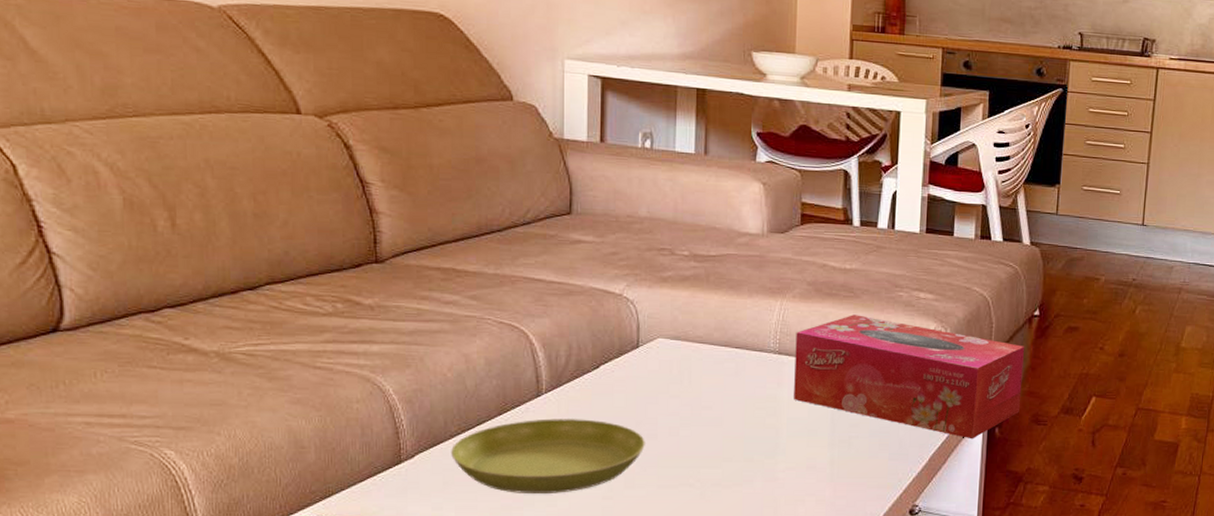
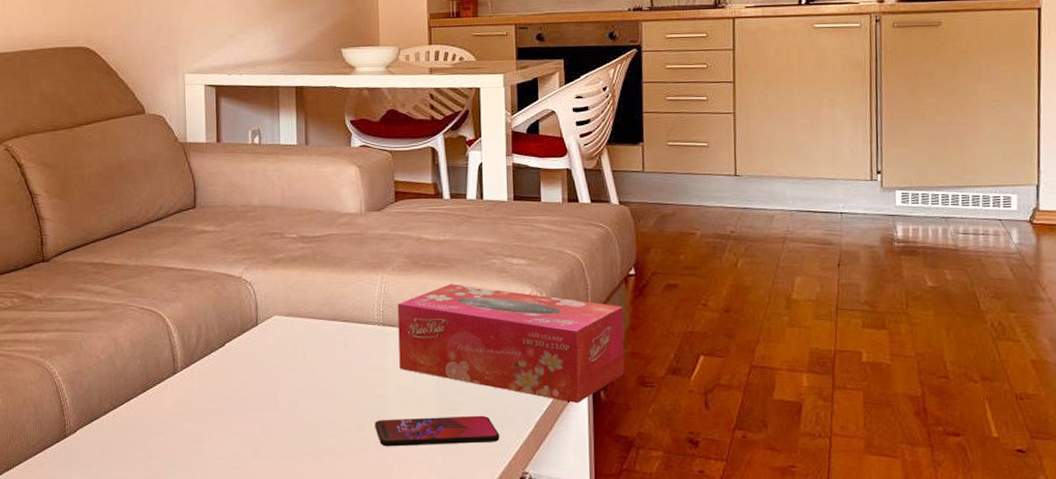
saucer: present [451,418,645,493] -> none [105,393,268,464]
smartphone: none [763,448,893,479] -> present [375,415,500,447]

